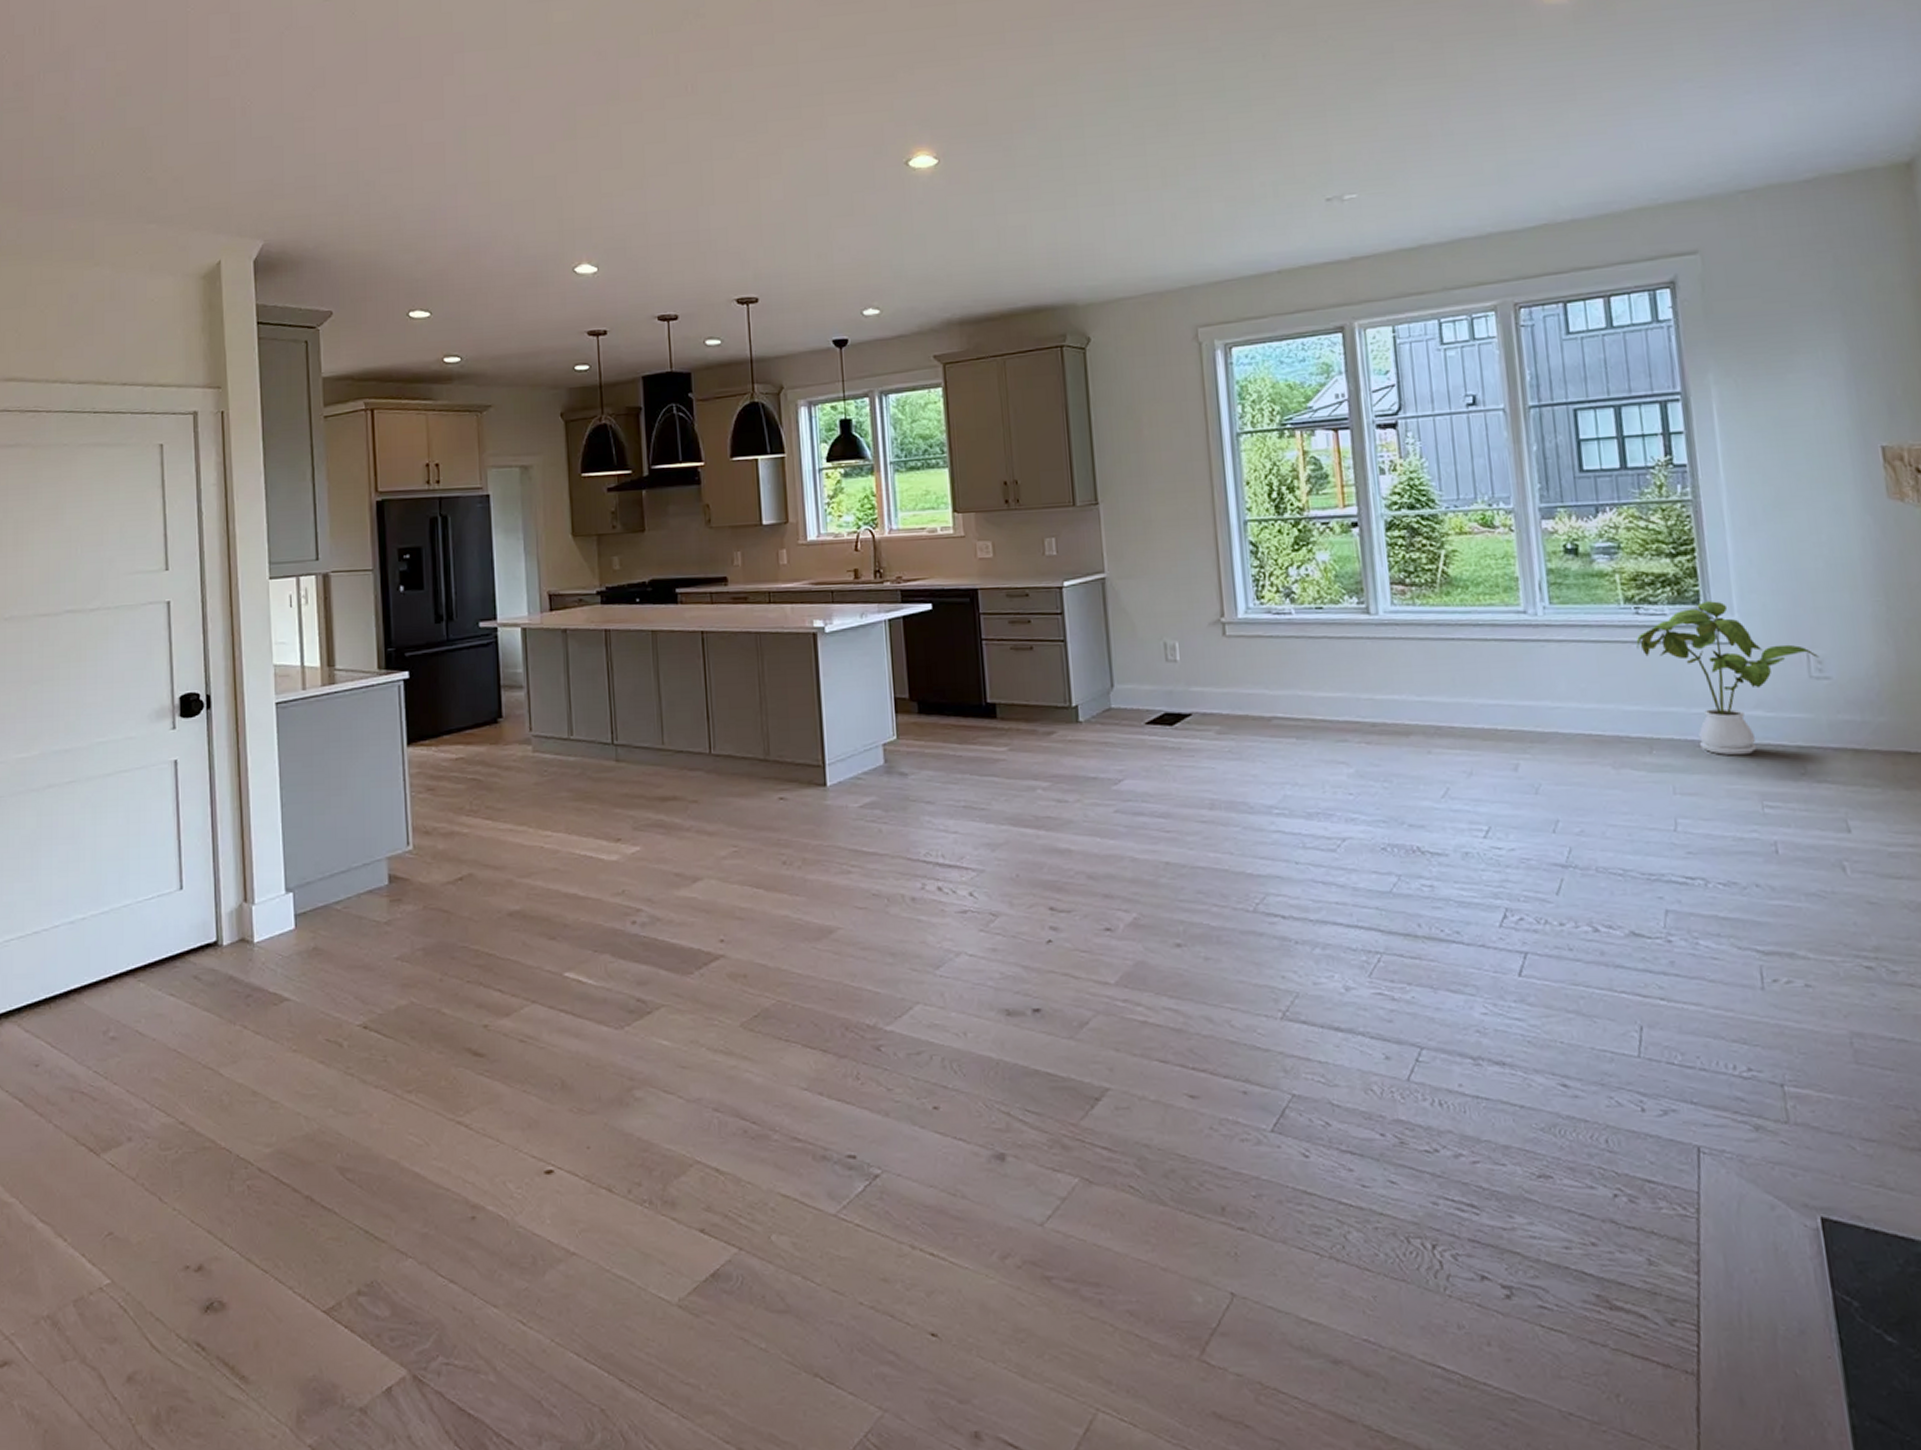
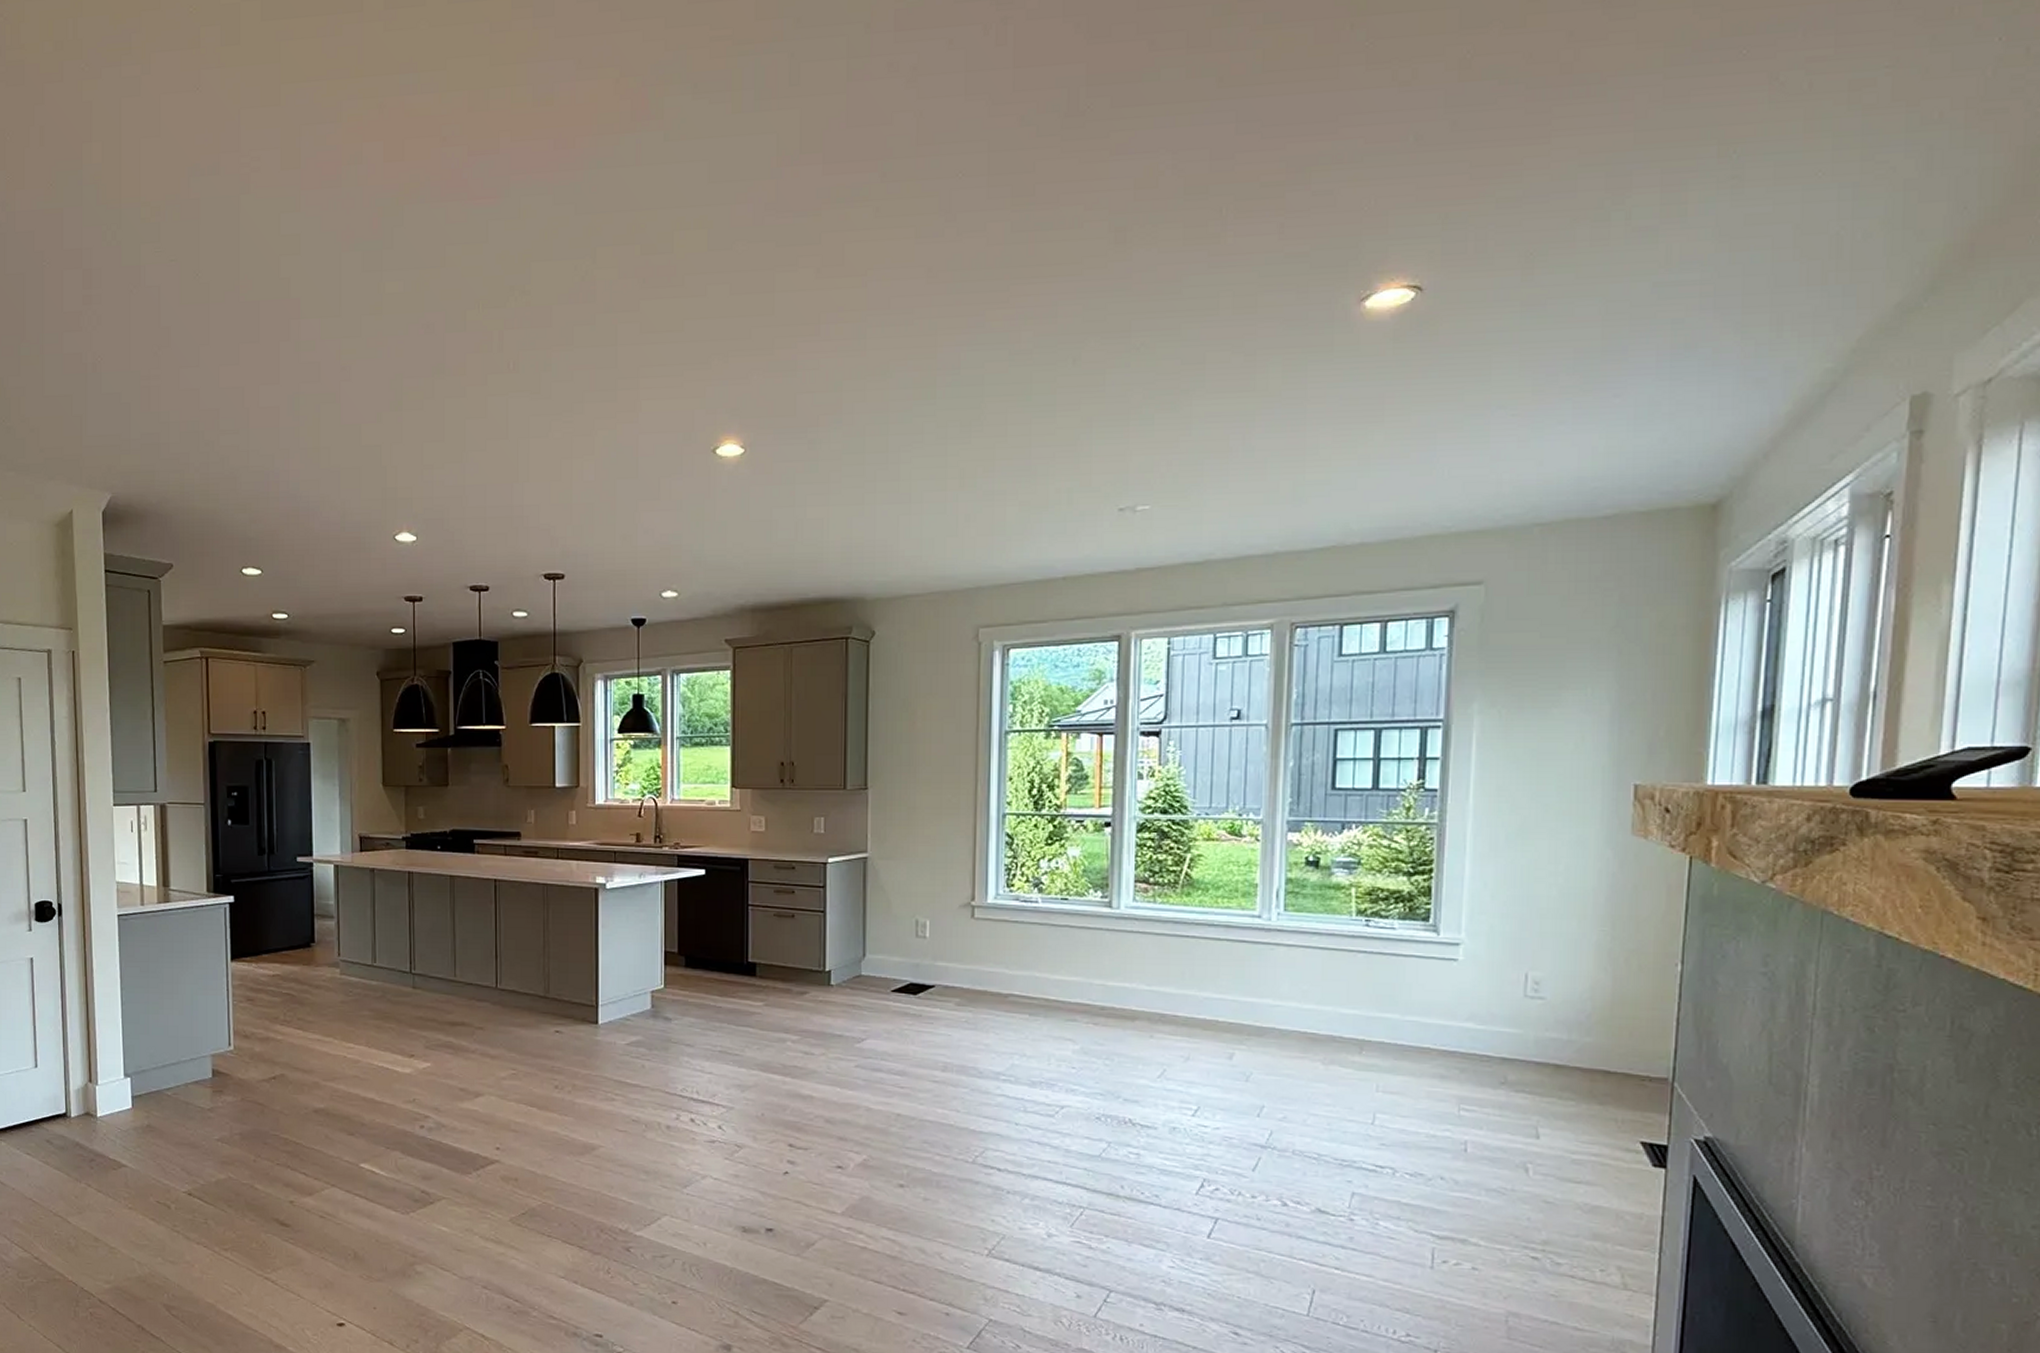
house plant: present [1636,601,1819,756] -> none [1362,919,1537,1062]

